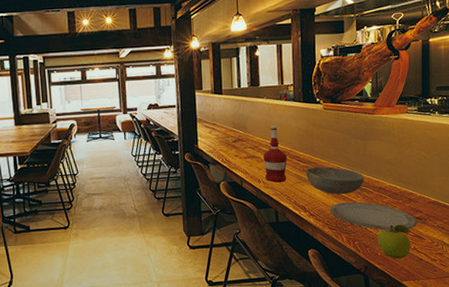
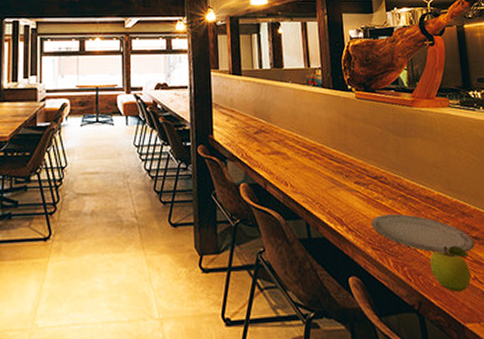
alcohol: present [263,125,288,183] -> none [290,115,319,186]
bowl: present [305,166,364,195] -> none [340,167,408,204]

